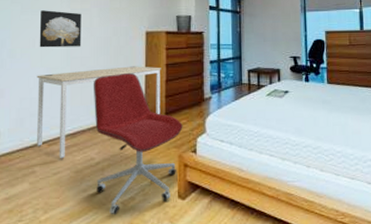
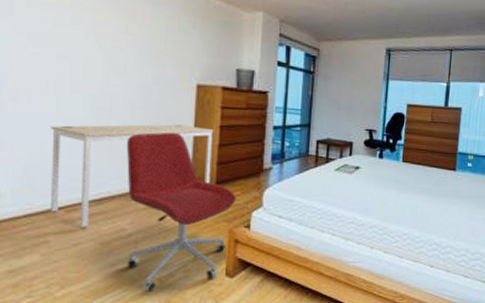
wall art: present [39,10,81,48] -> none [54,43,113,95]

